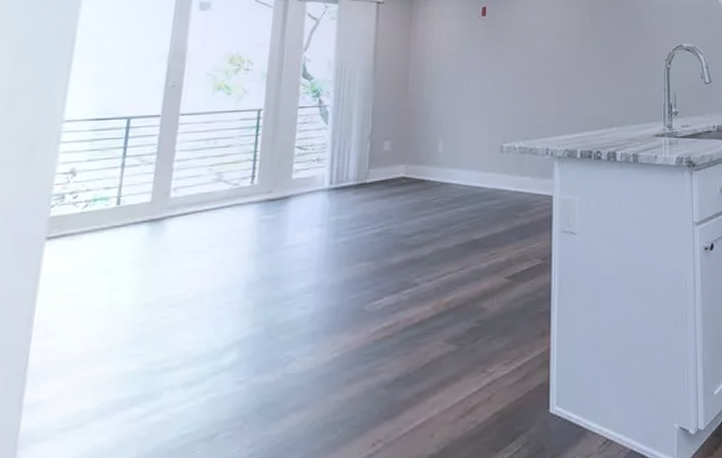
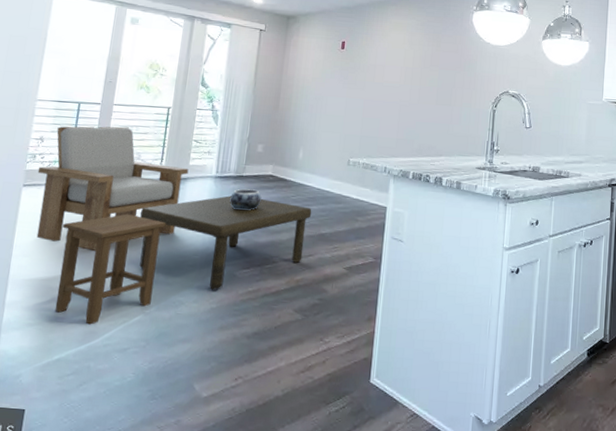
armchair: none [68,141,292,311] -> present [36,126,189,251]
stool: none [102,253,264,413] -> present [54,213,166,325]
coffee table: none [225,207,460,335] -> present [139,195,312,290]
decorative bowl: none [350,198,393,228] -> present [229,188,262,211]

